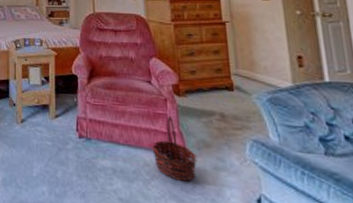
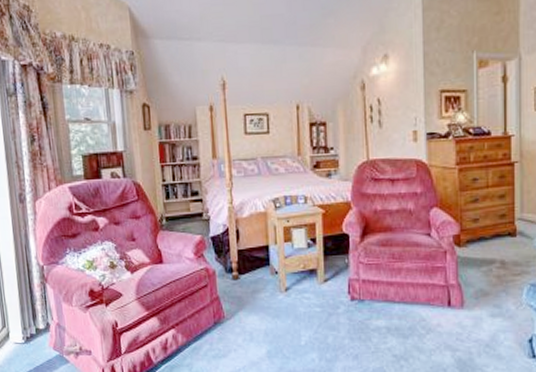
basket: present [152,116,197,182] -> none [429,269,474,331]

